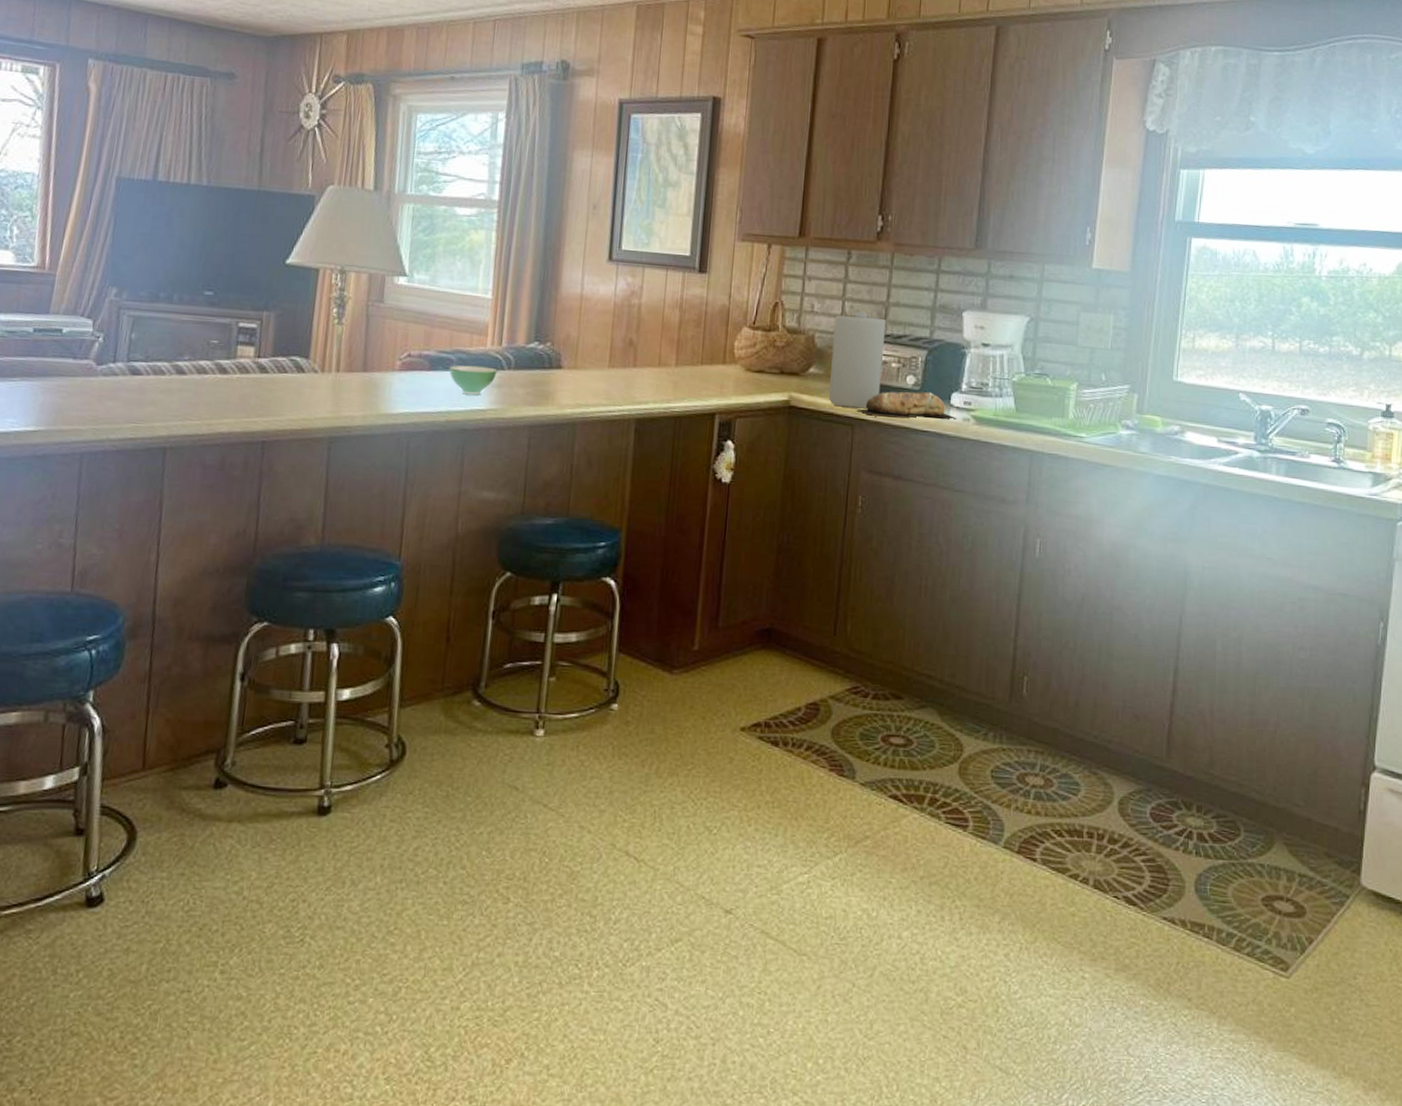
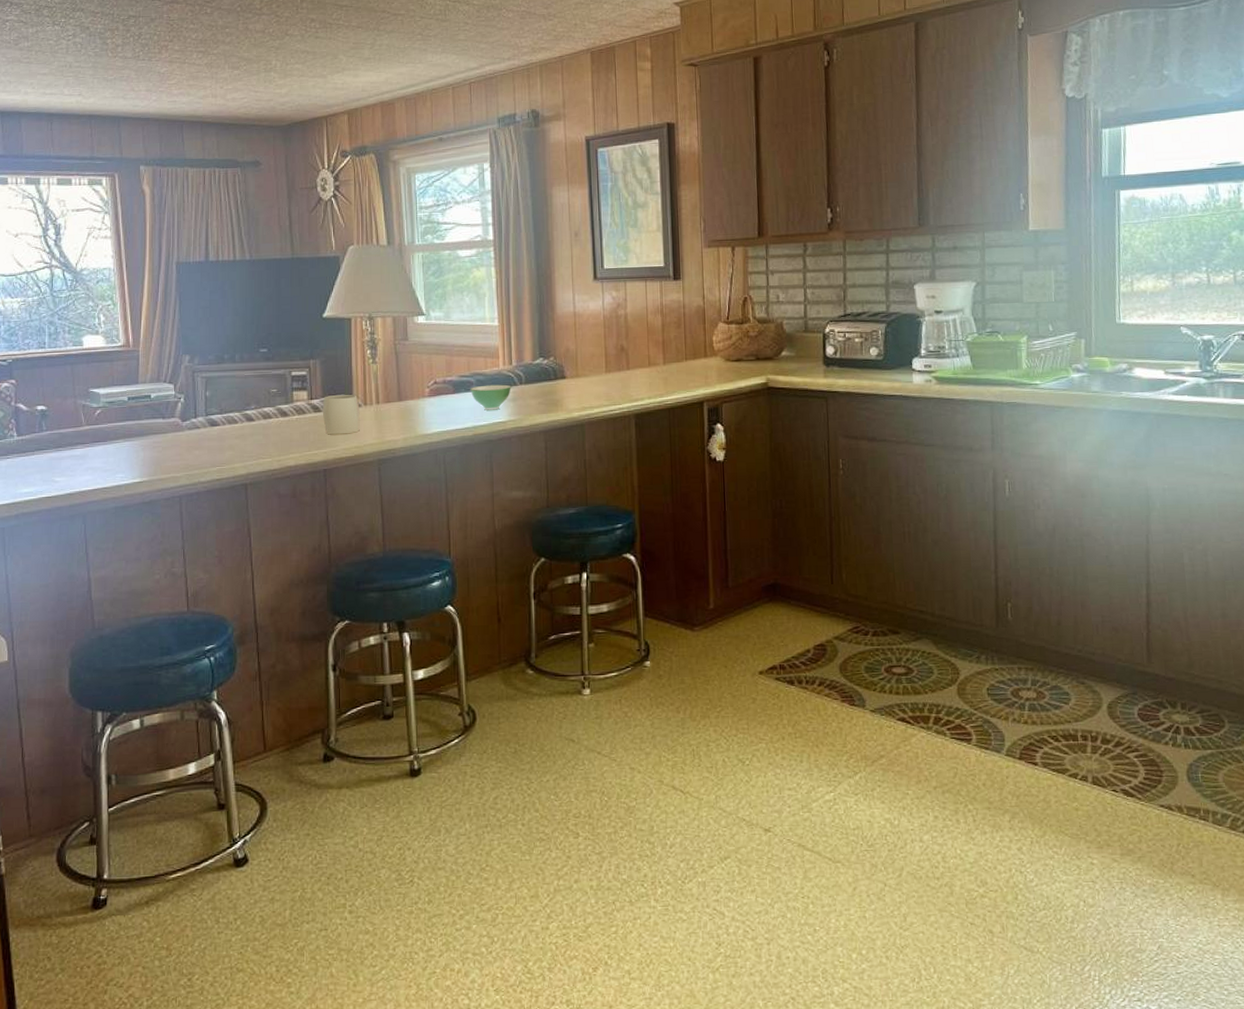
mug: none [269,355,316,404] -> present [322,395,360,436]
paper towel holder: present [828,311,886,409] -> none [799,296,848,383]
bread loaf: present [855,391,956,420] -> none [826,360,919,387]

